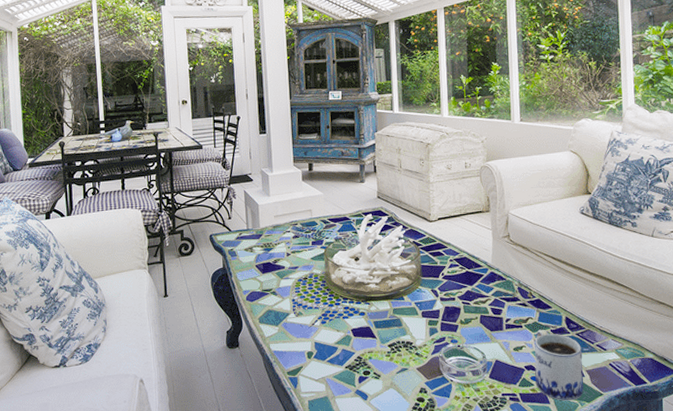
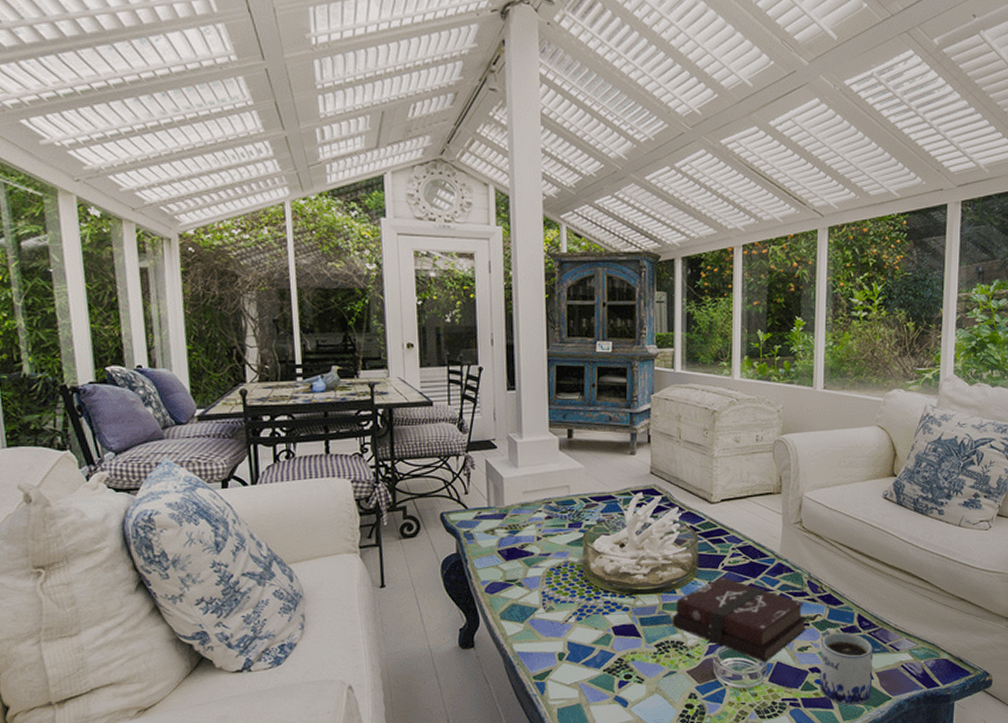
hardback book: none [401,285,520,361] -> present [672,577,807,663]

